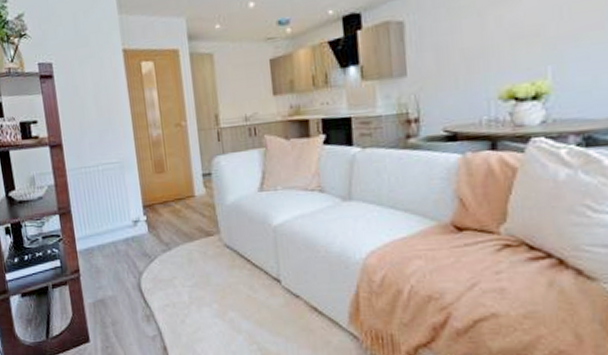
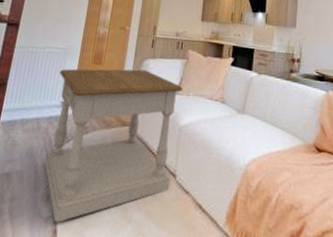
side table: none [122,169,276,340] -> present [44,69,183,222]

